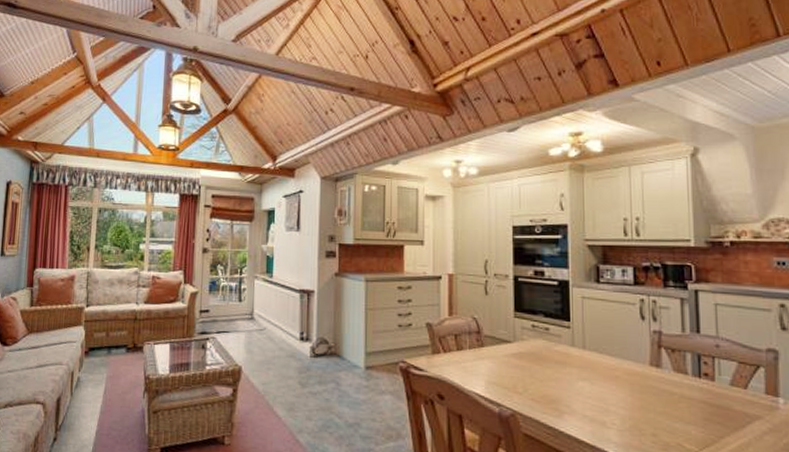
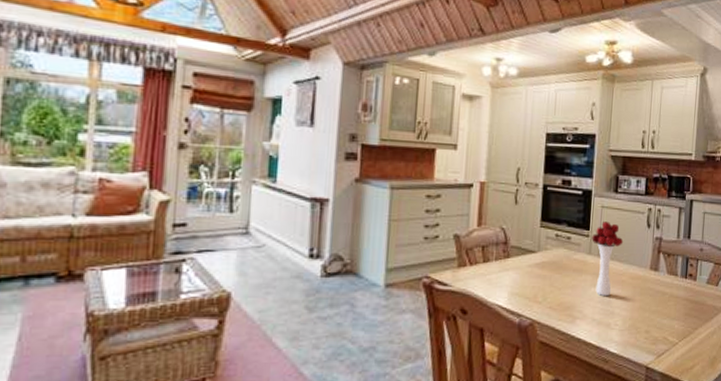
flower bouquet: none [573,312,613,391] -> present [591,221,624,296]

